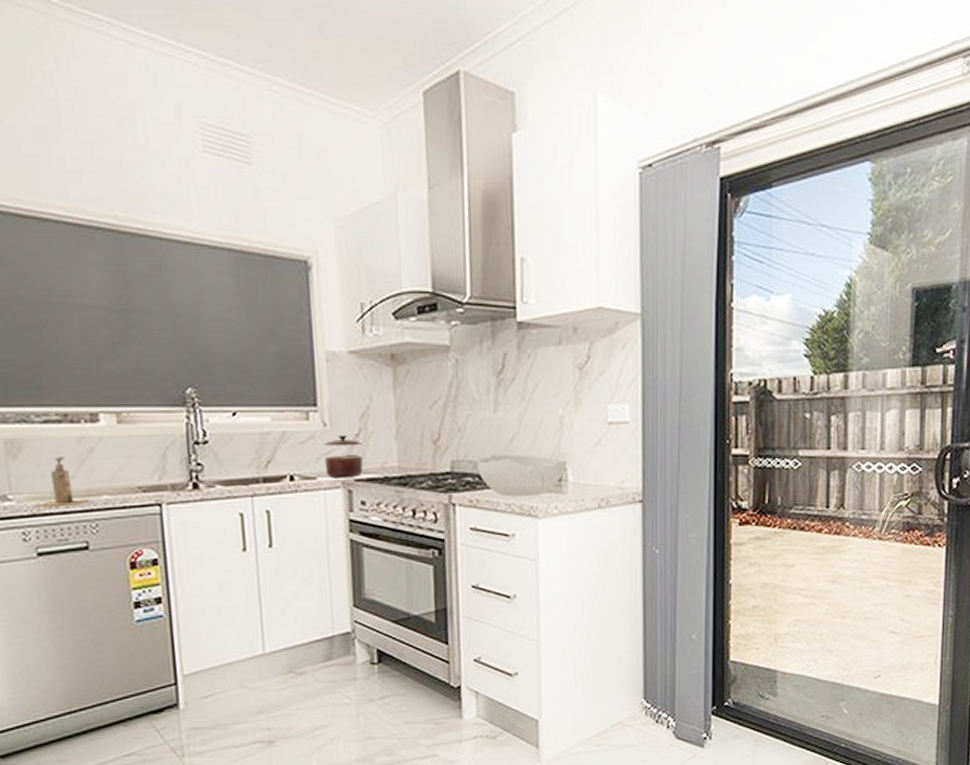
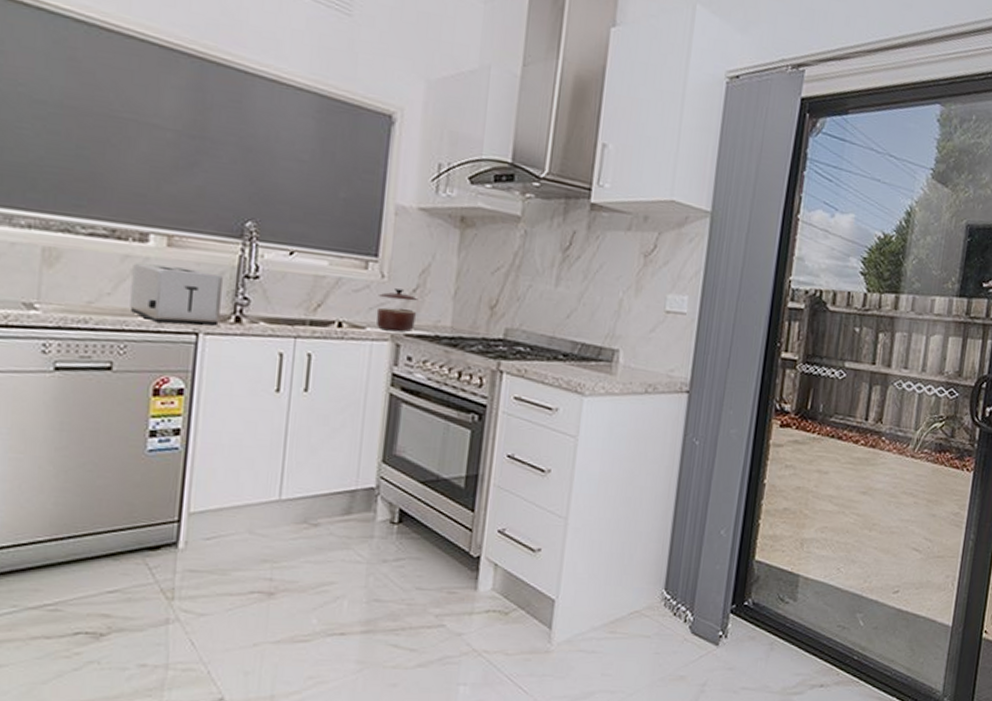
soap dispenser: present [36,457,90,508] -> none [63,271,123,324]
toaster: none [89,442,179,500] -> present [130,263,223,327]
bowl: present [477,454,568,497] -> none [530,326,622,374]

